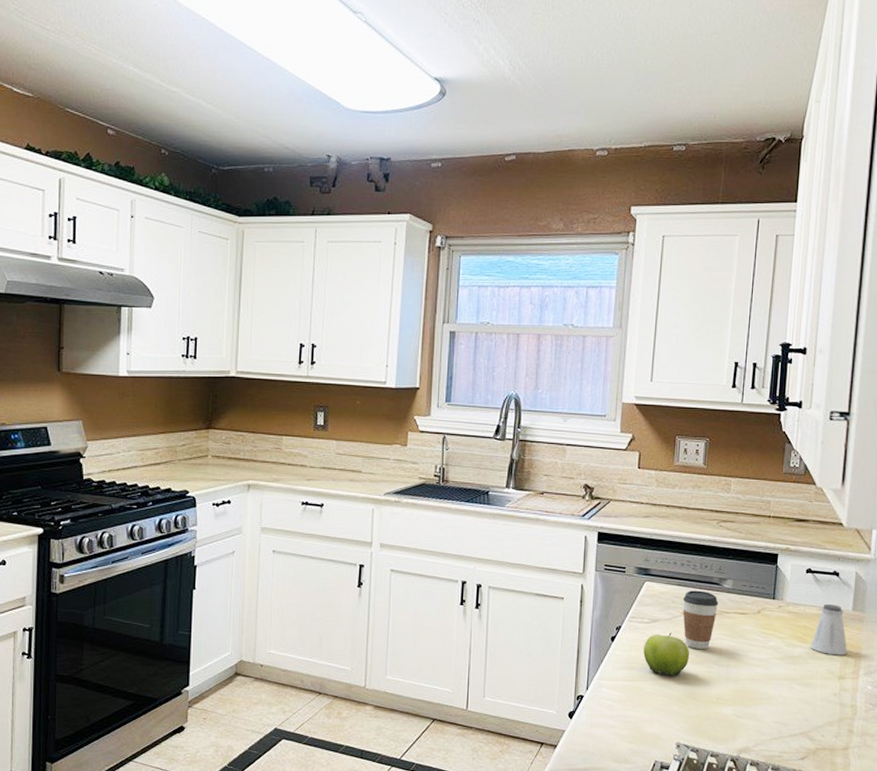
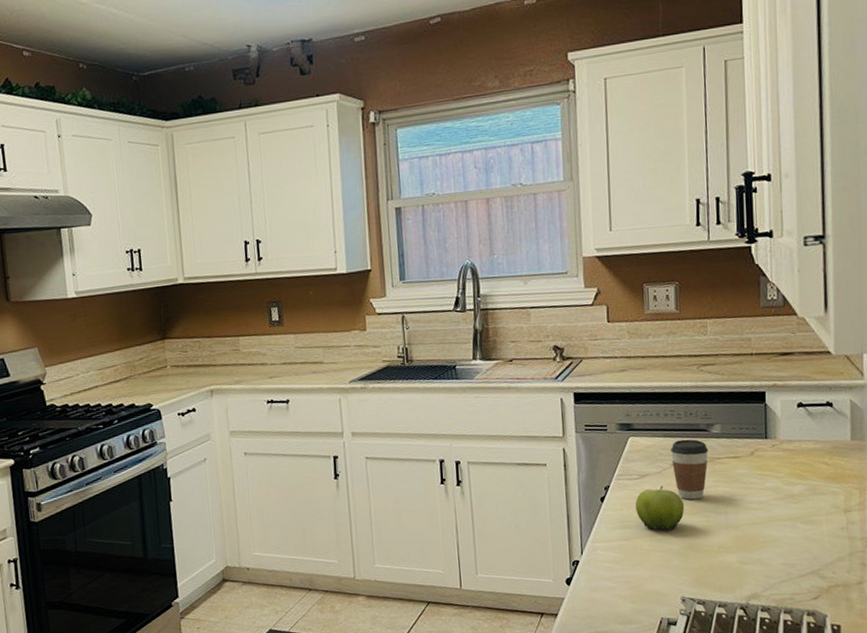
saltshaker: present [810,603,848,655] -> none [811,436,851,489]

